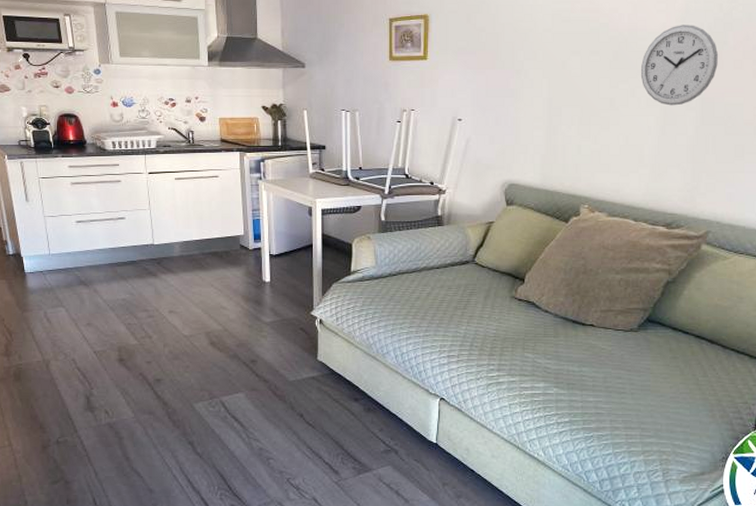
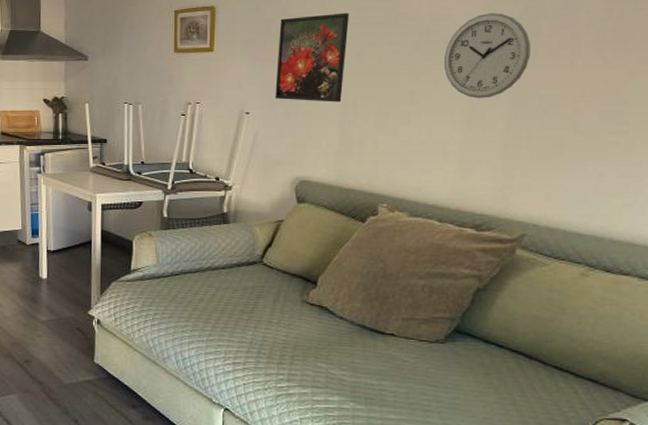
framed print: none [486,23,555,109] -> present [275,13,350,102]

